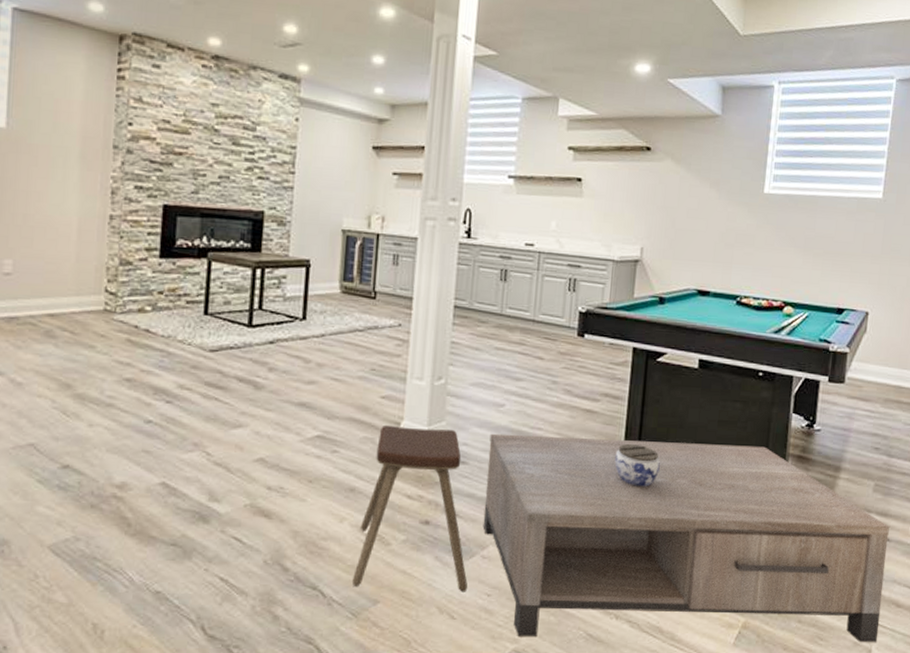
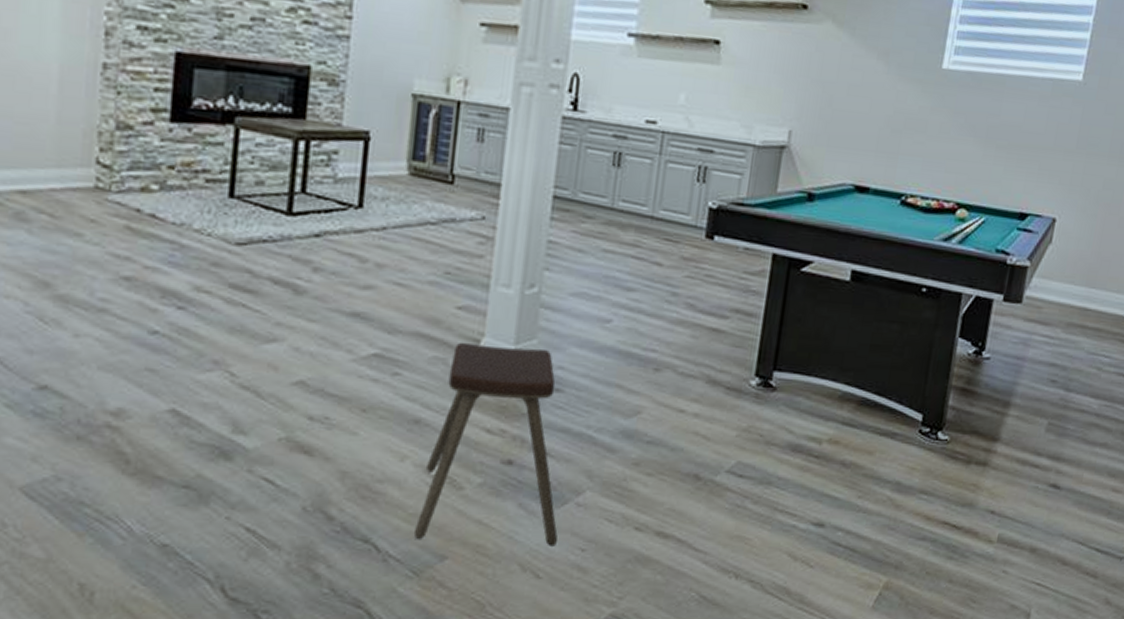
coffee table: present [483,433,890,643] -> none [579,355,1061,606]
jar: present [614,443,660,487] -> none [743,370,798,422]

